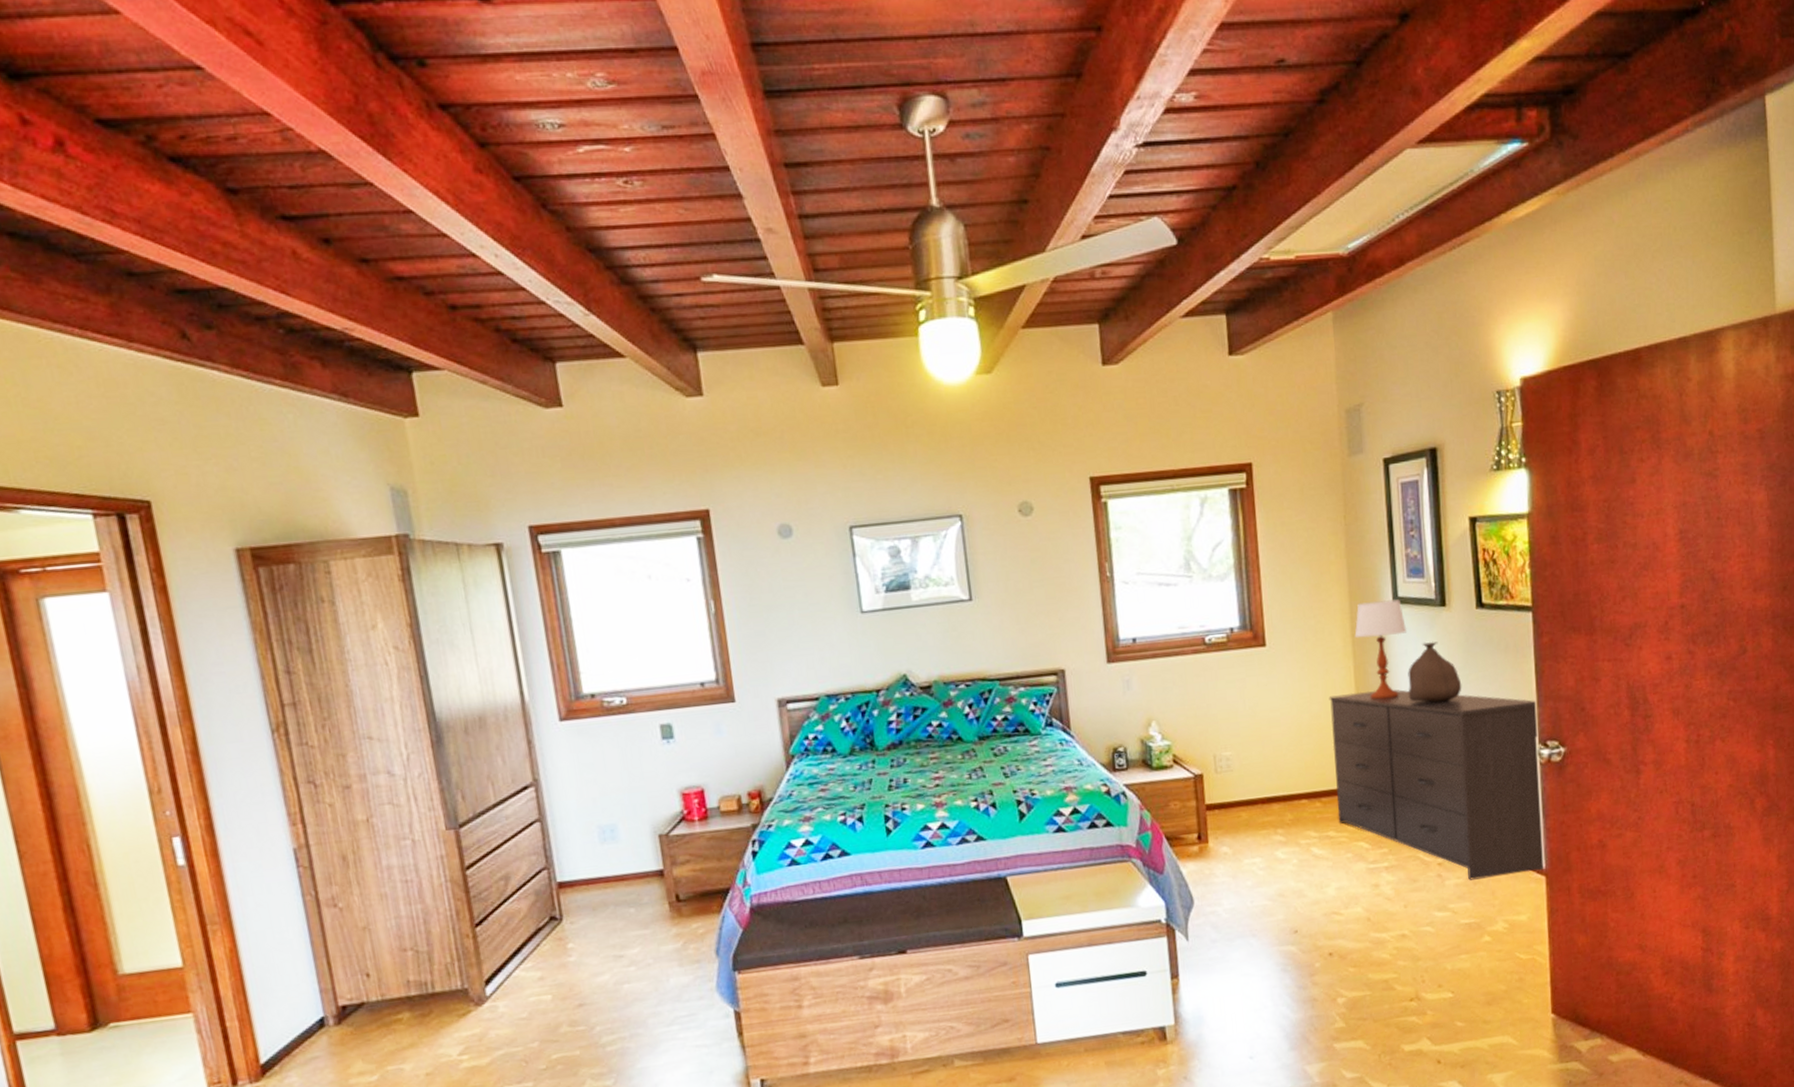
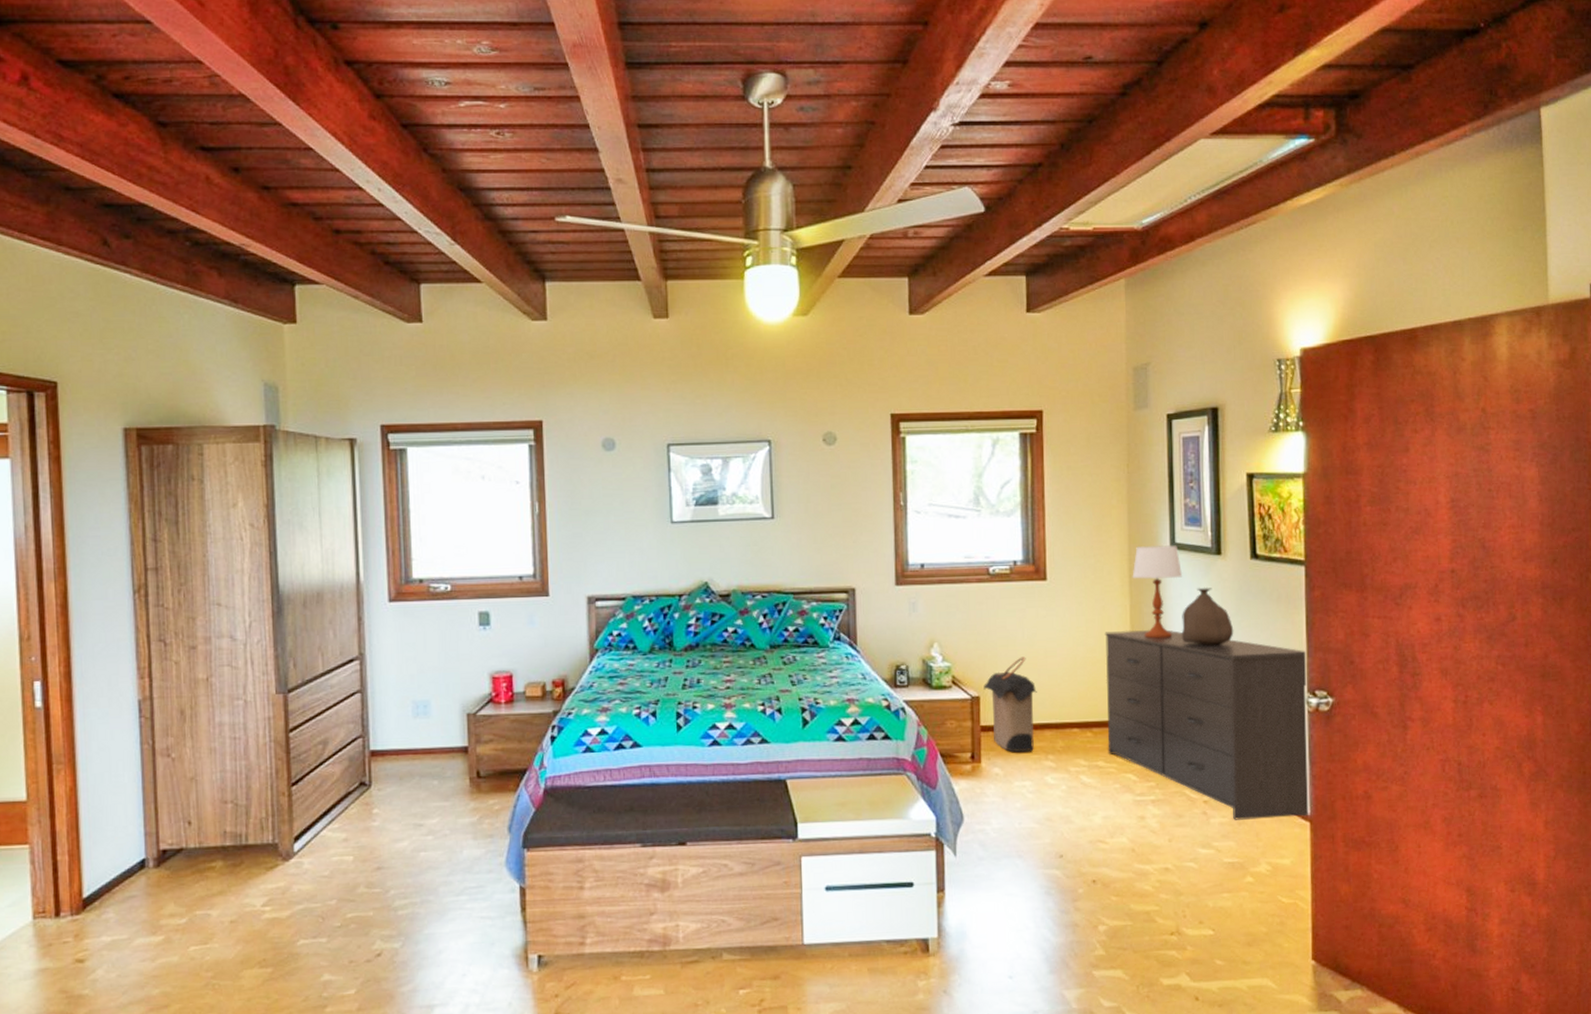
laundry hamper: none [1206,729,1262,829] -> present [984,657,1037,752]

